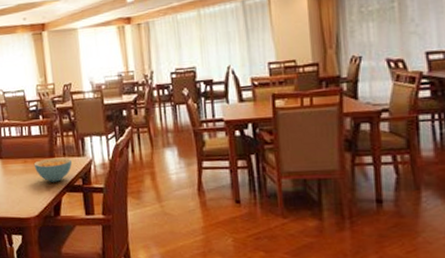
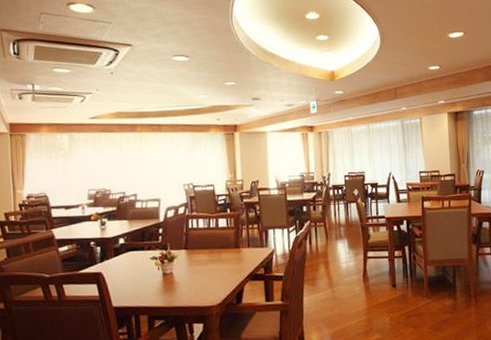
cereal bowl: present [33,157,72,182] -> none [219,248,255,272]

